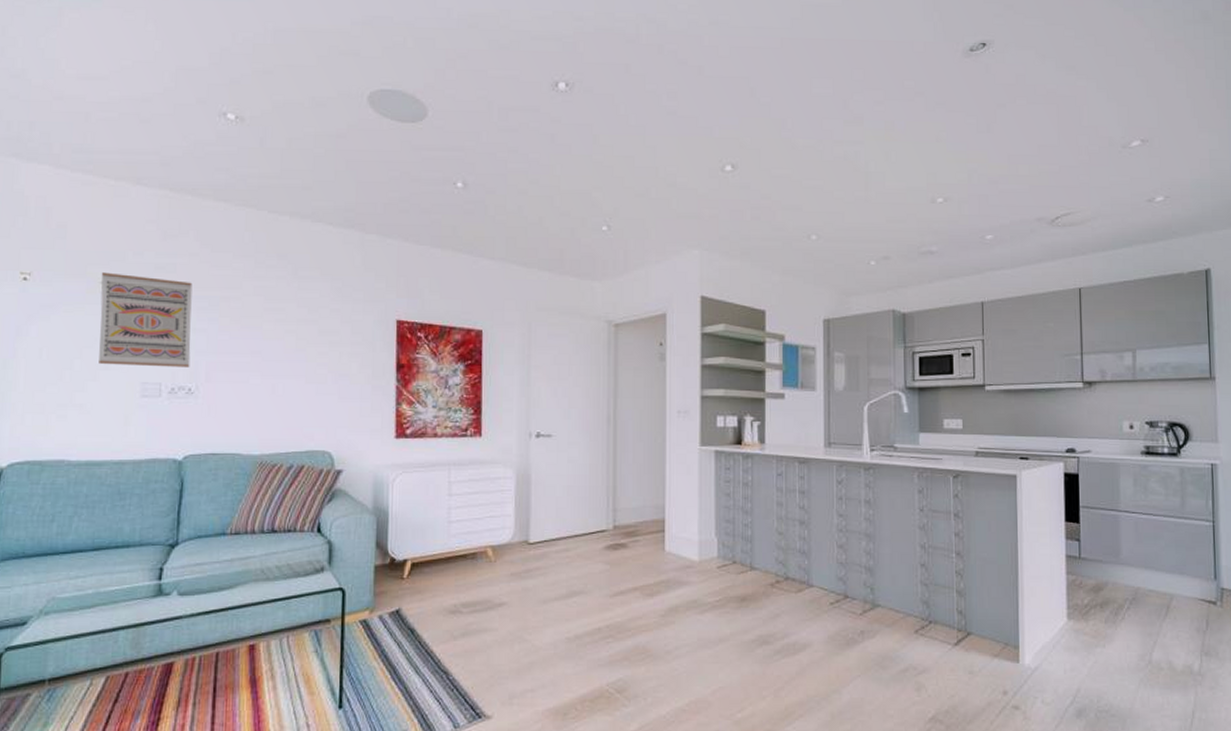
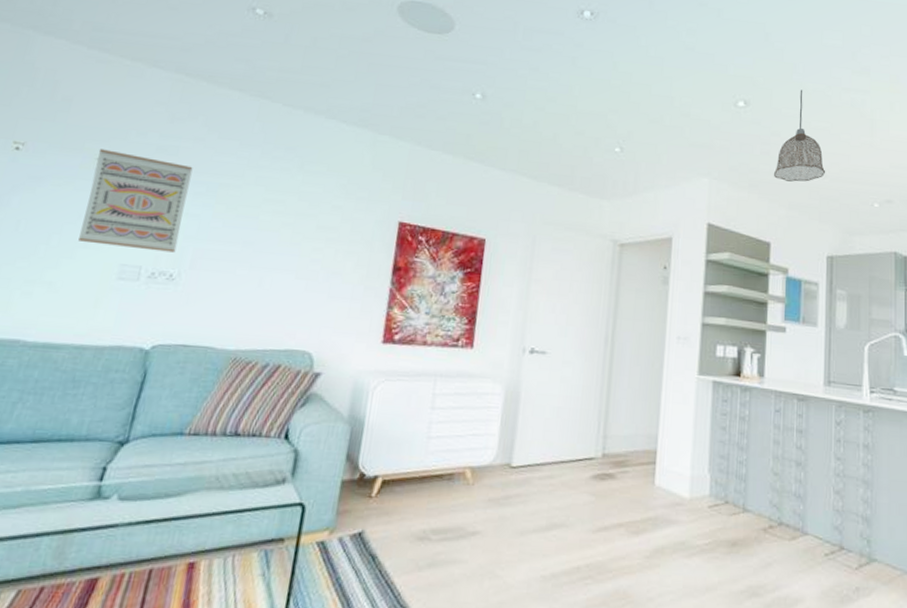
pendant lamp: none [766,147,820,246] -> present [774,89,826,182]

